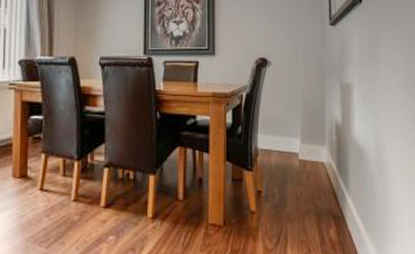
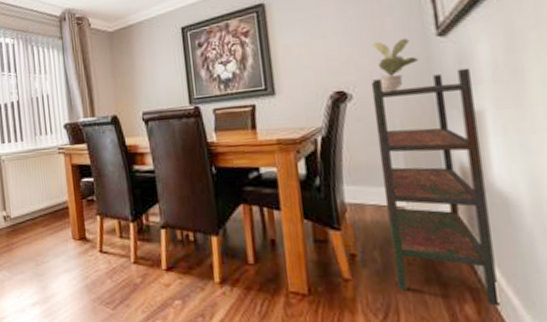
bookshelf: none [284,51,351,230] -> present [371,68,500,306]
potted plant: none [287,22,317,63] -> present [371,37,419,93]

